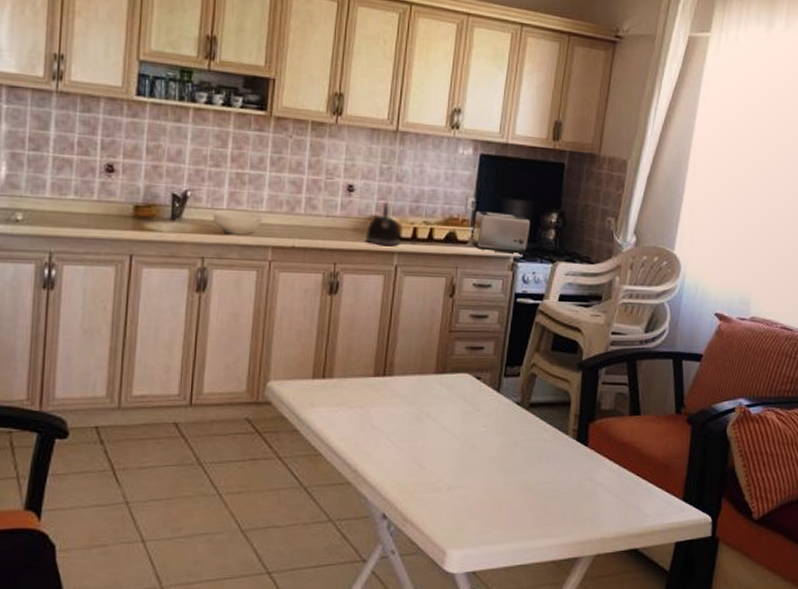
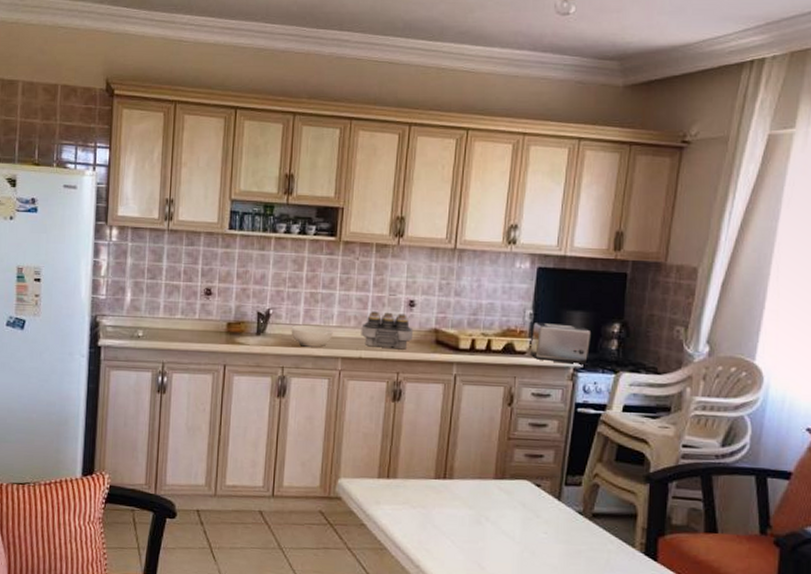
spice rack: none [294,196,352,238] -> present [361,311,414,350]
kettle: present [365,202,400,247] -> none [425,315,459,358]

